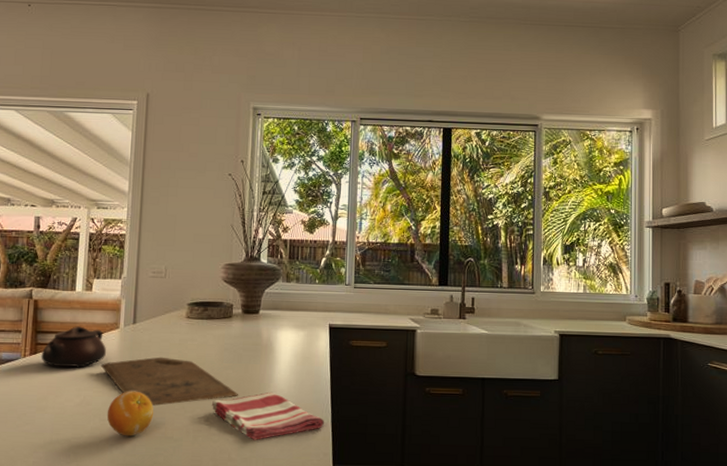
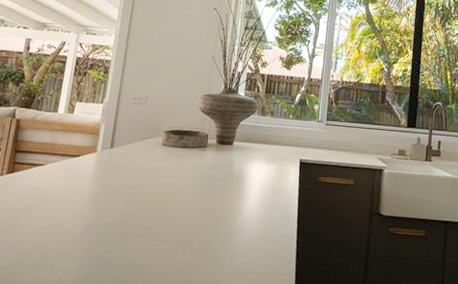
teapot: present [41,326,107,368] -> none [17,147,83,190]
cutting board: present [100,357,238,406] -> none [74,182,207,232]
fruit: present [107,391,154,437] -> none [76,215,123,262]
dish towel: present [211,391,325,440] -> none [179,223,290,272]

